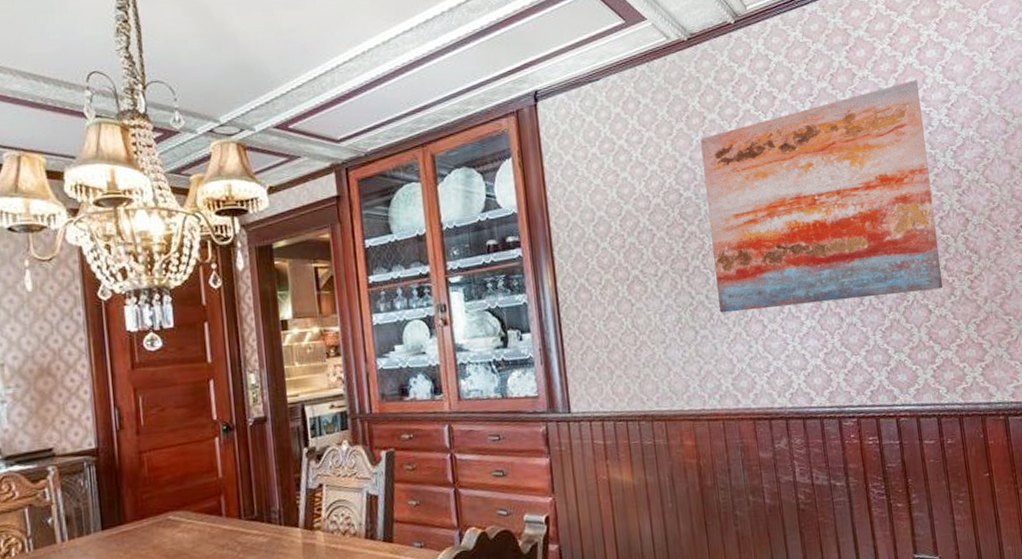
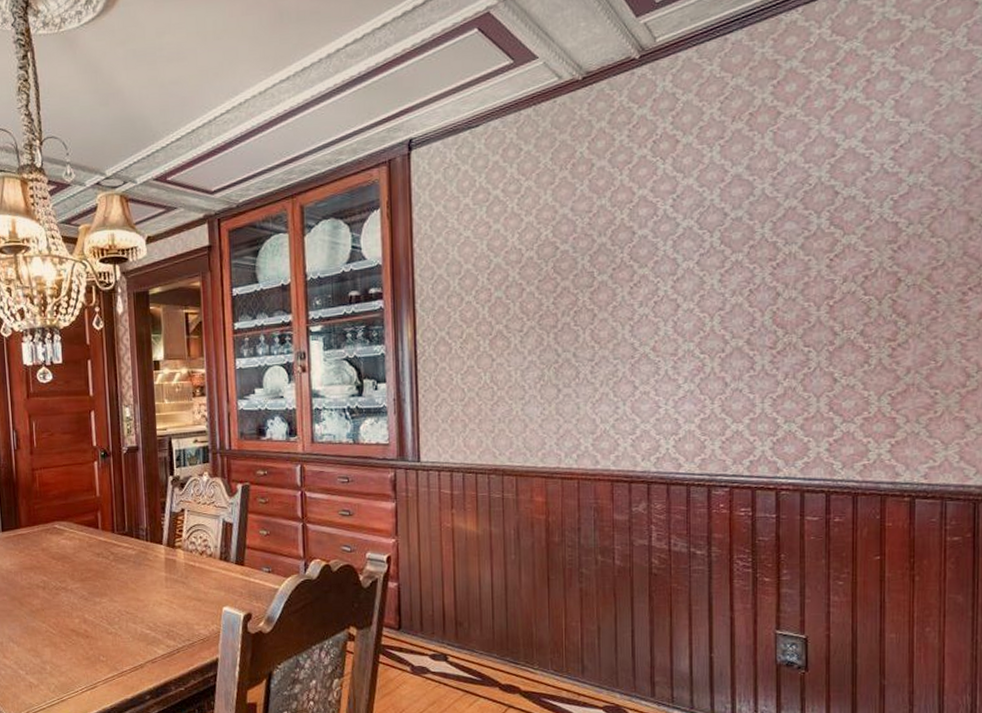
wall art: present [700,80,944,313] -> none [585,117,861,372]

